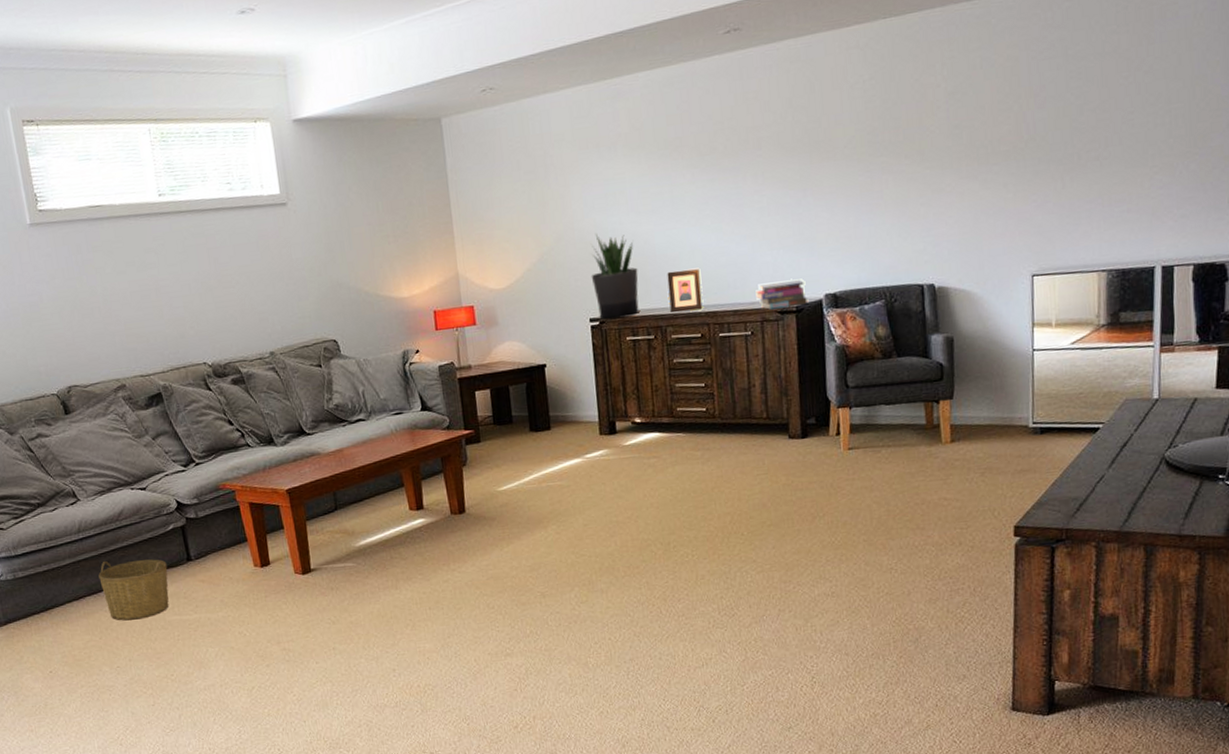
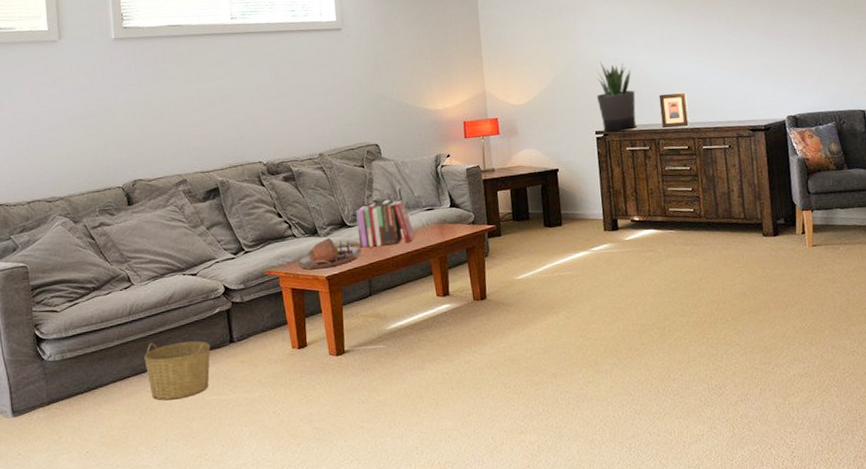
serving tray: none [254,446,324,483] -> present [297,237,362,270]
books: none [314,402,383,458] -> present [355,199,416,248]
books: present [756,279,807,311] -> none [731,103,773,129]

